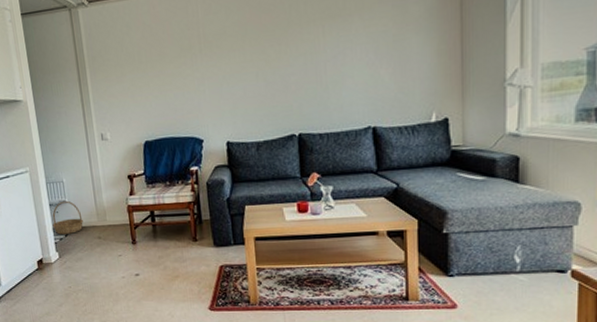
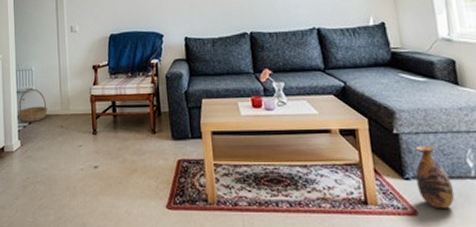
vase: none [460,243,497,302] -> present [415,144,455,209]

